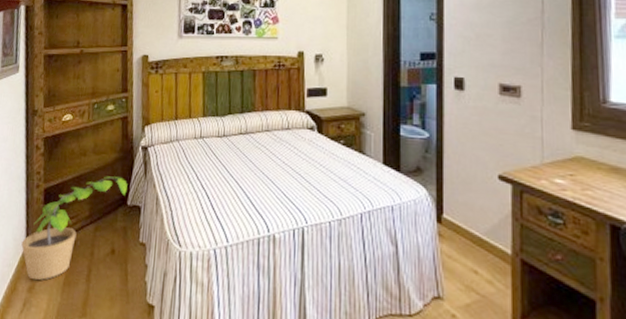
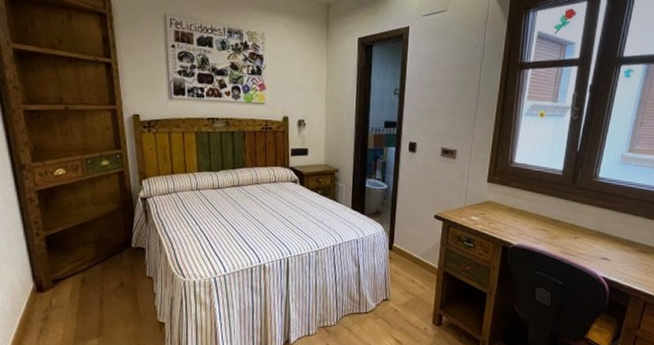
potted plant: present [21,176,128,281] -> none [29,224,130,313]

